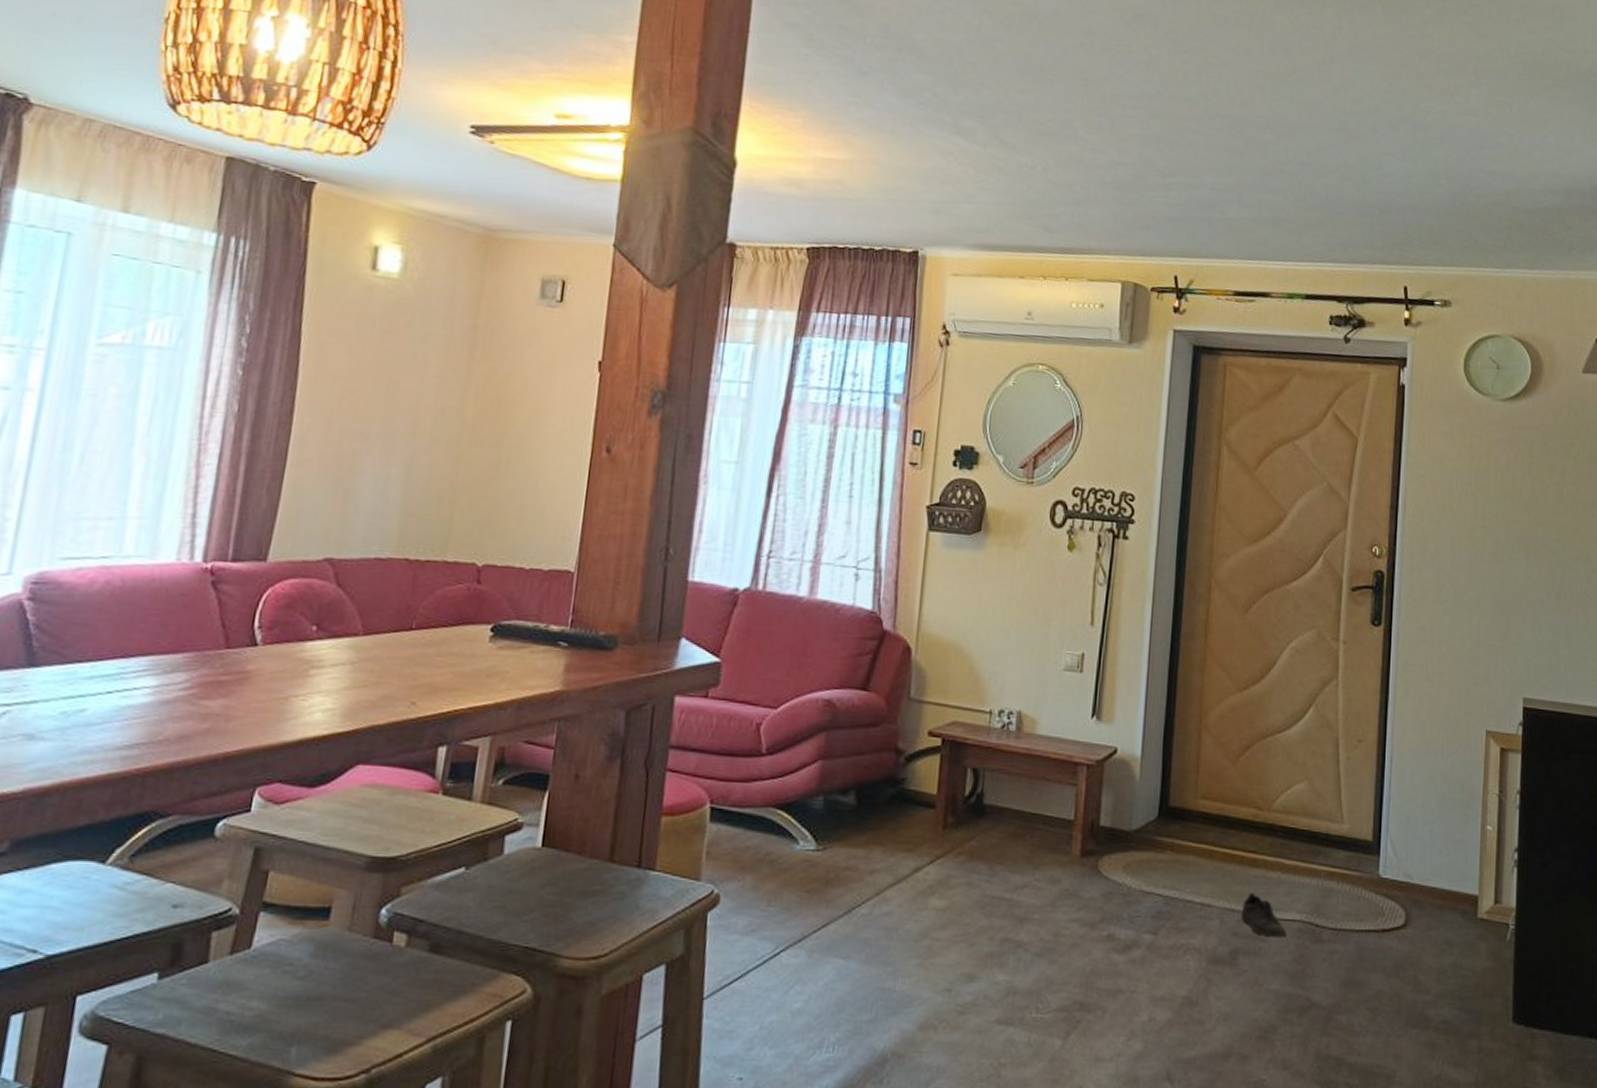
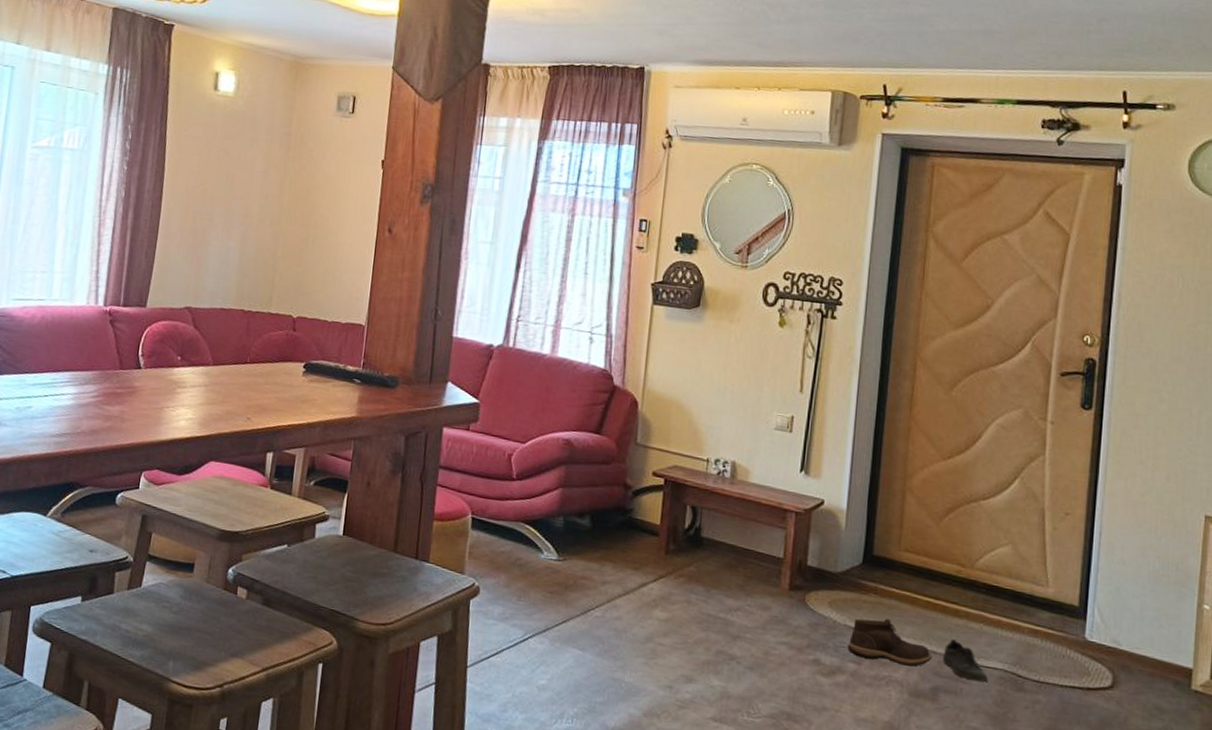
boot: none [1143,877,1231,930] -> present [847,618,933,667]

